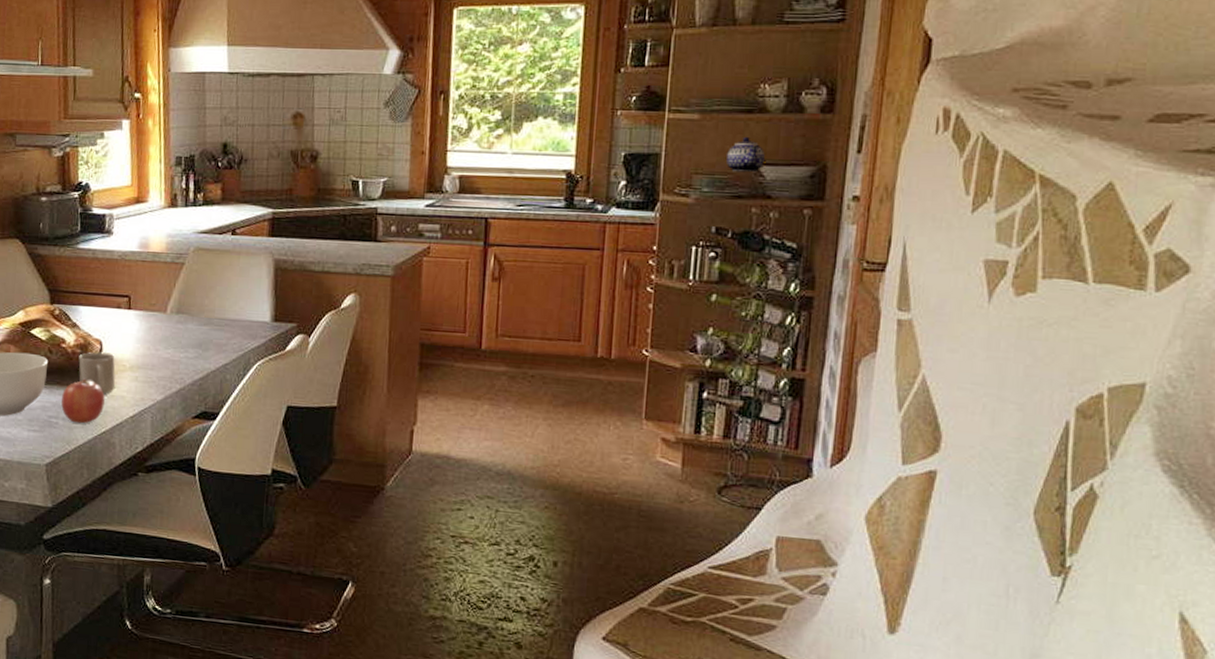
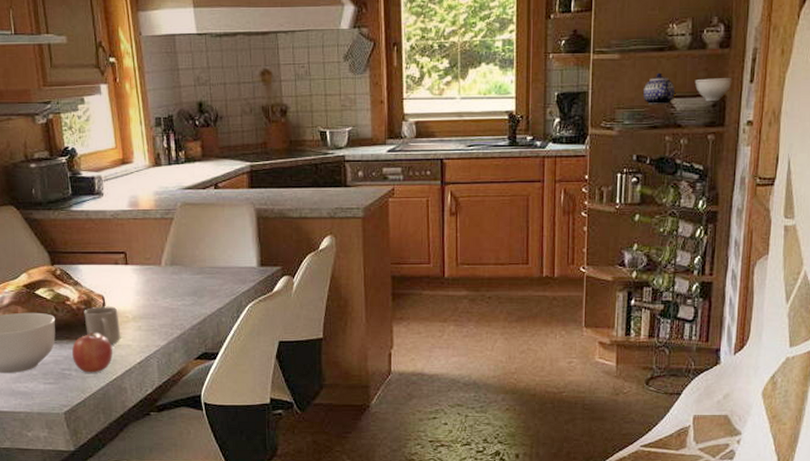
bowl: none [789,146,835,173] -> present [694,78,732,102]

